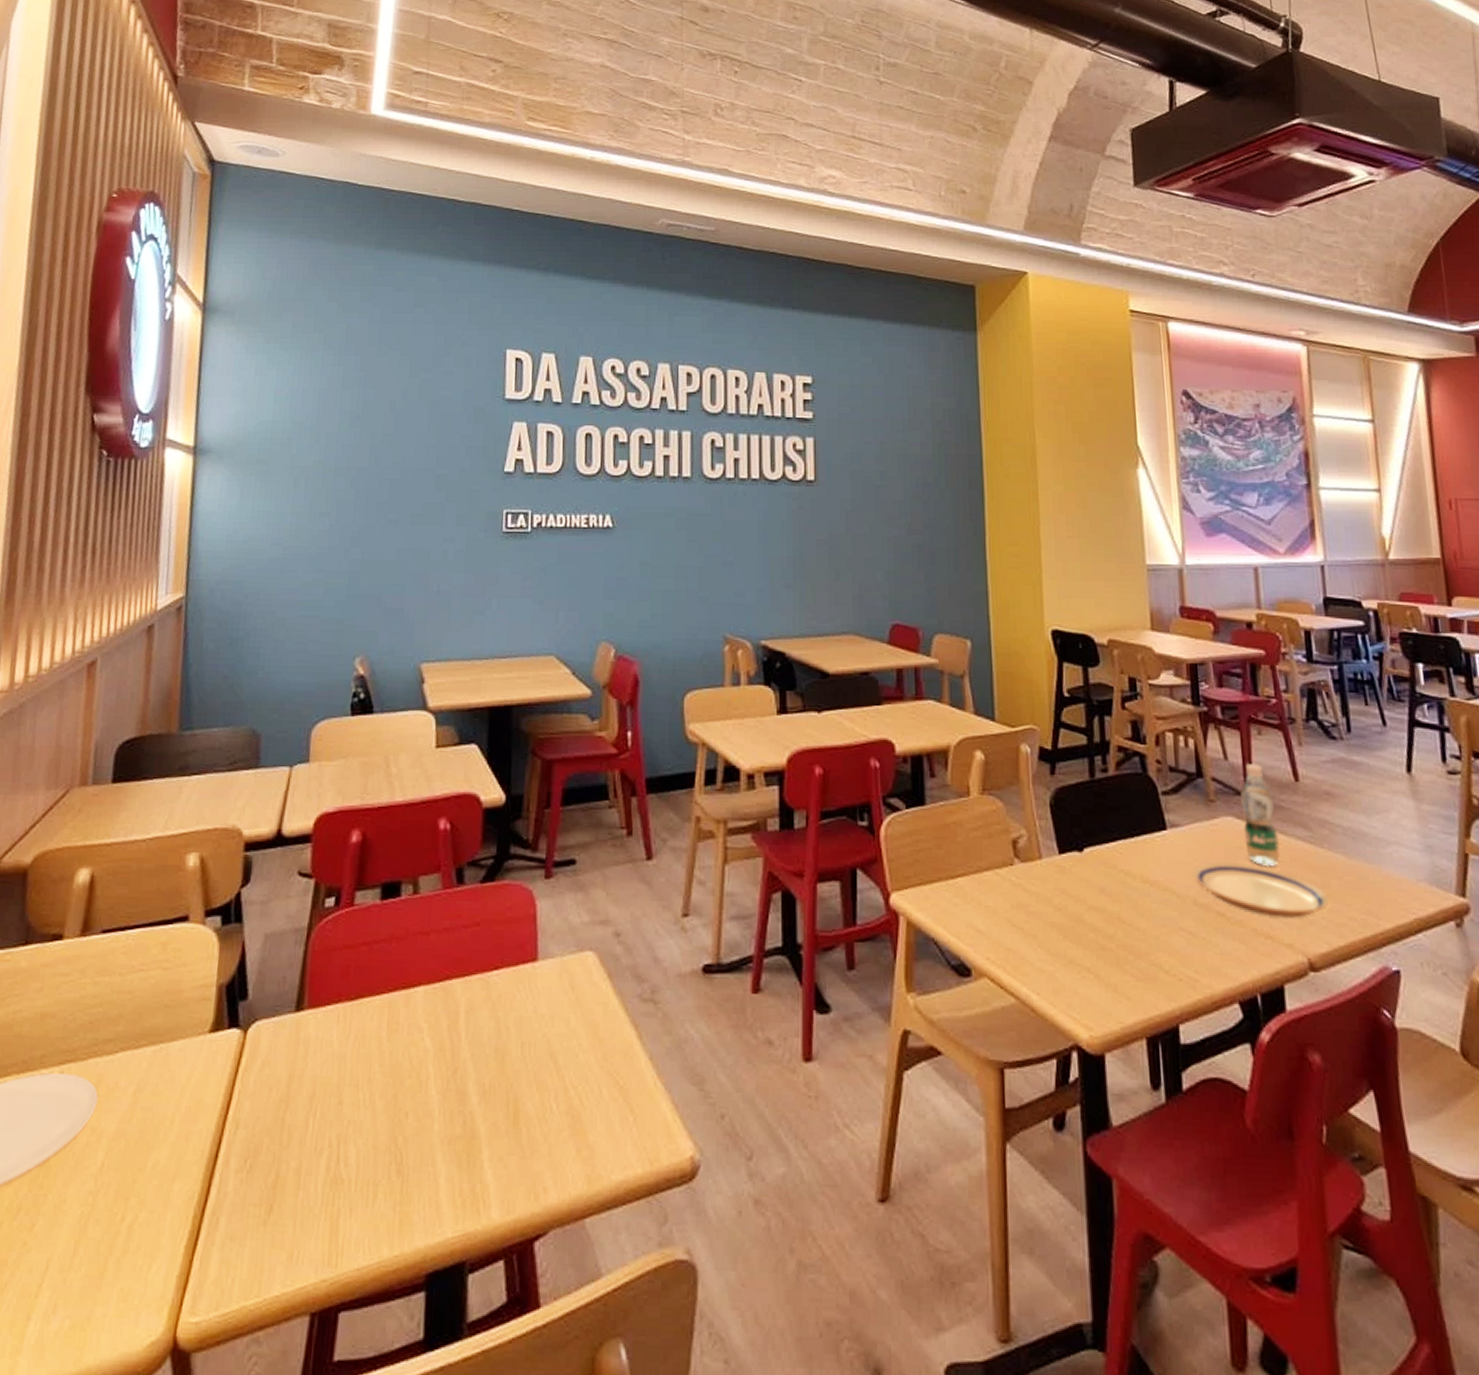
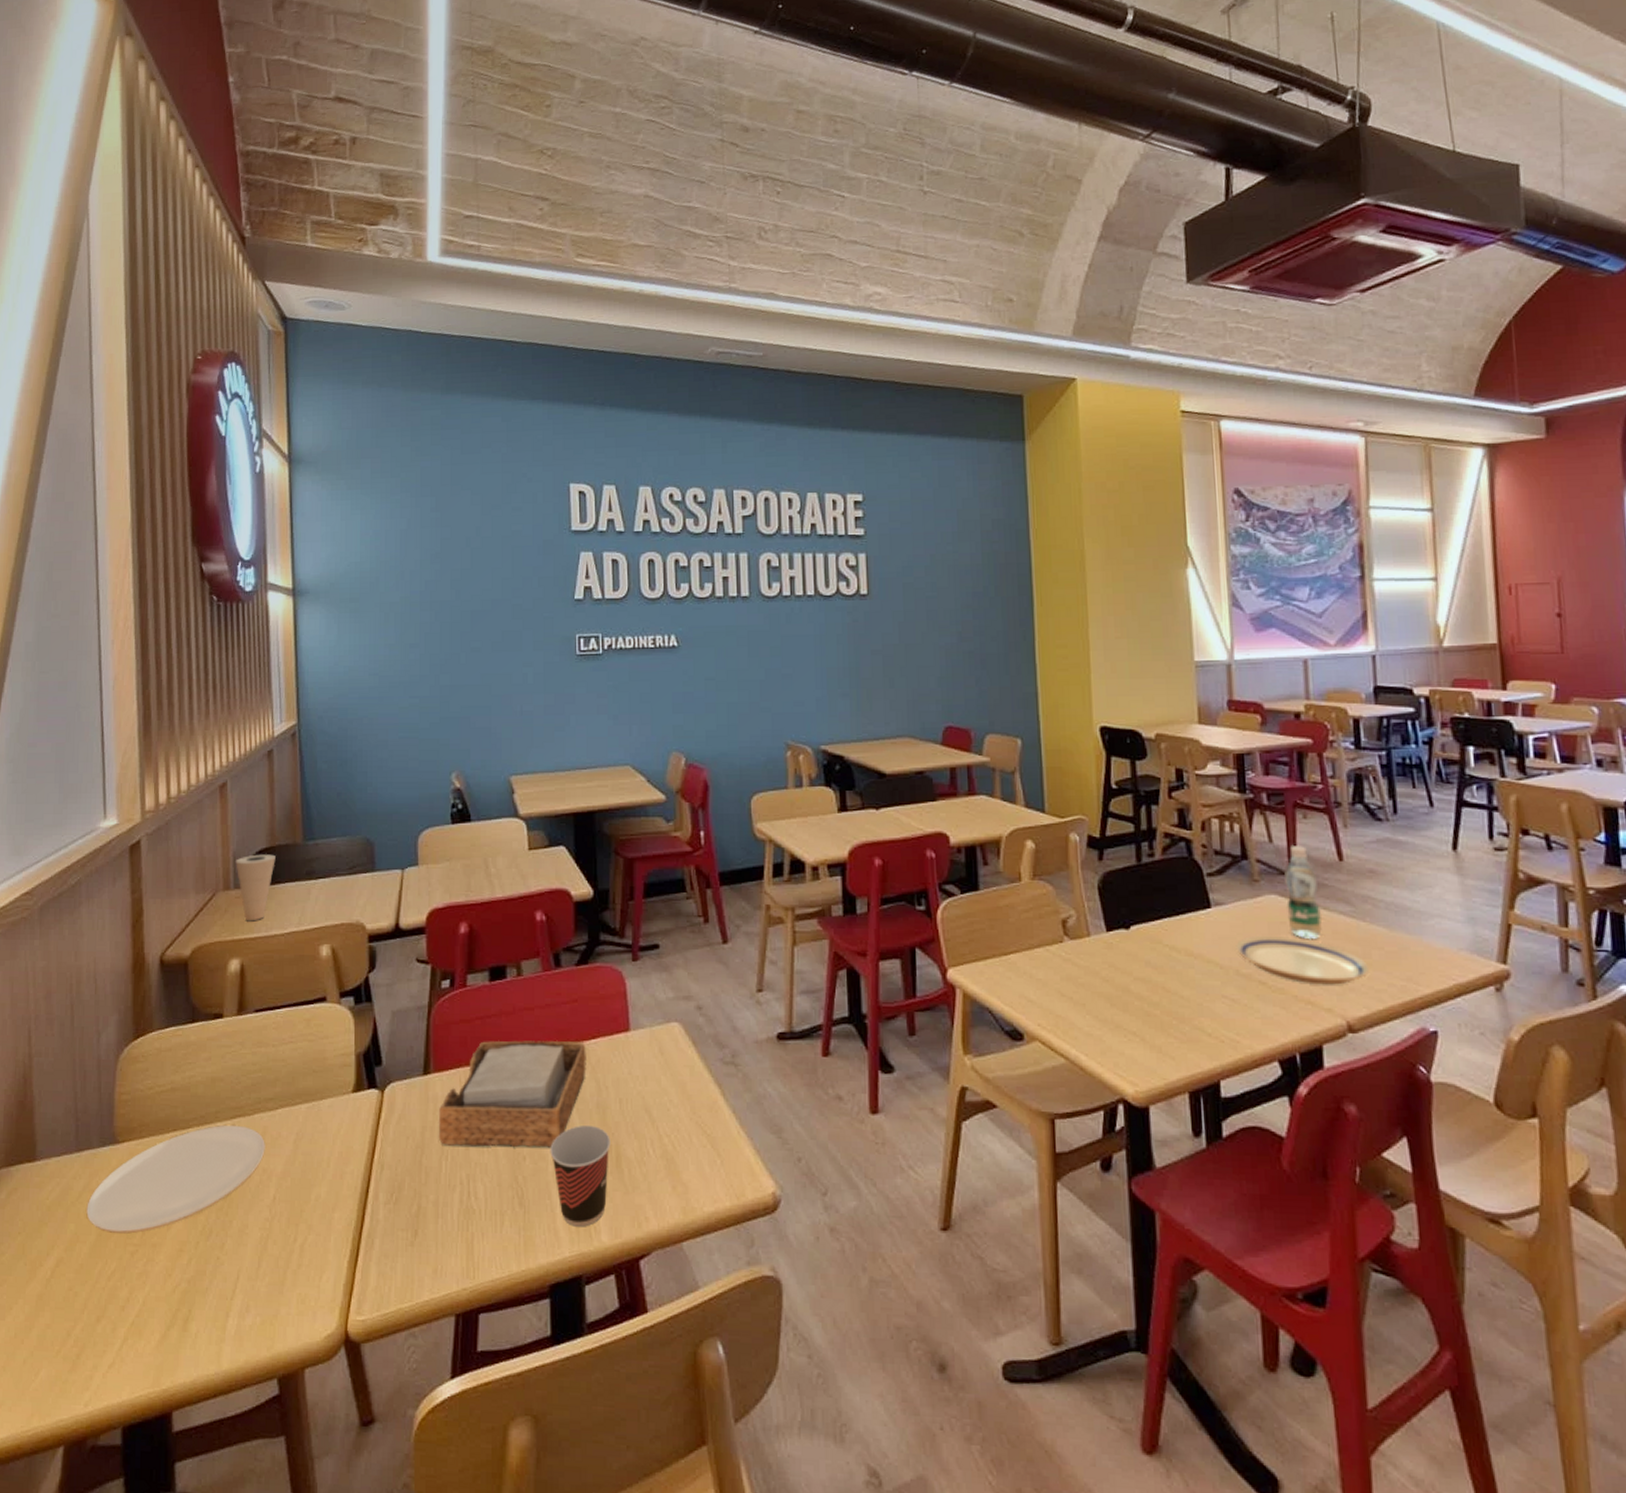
cup: none [97,745,145,824] -> present [236,854,276,921]
napkin holder: none [308,970,487,1102] -> present [438,1040,586,1148]
cup: none [437,1074,509,1200] -> present [550,1126,611,1227]

